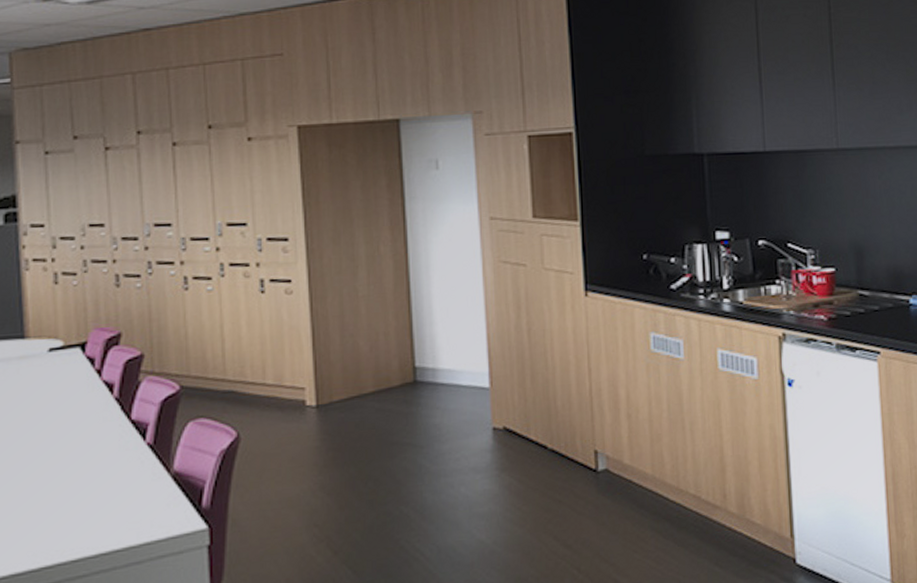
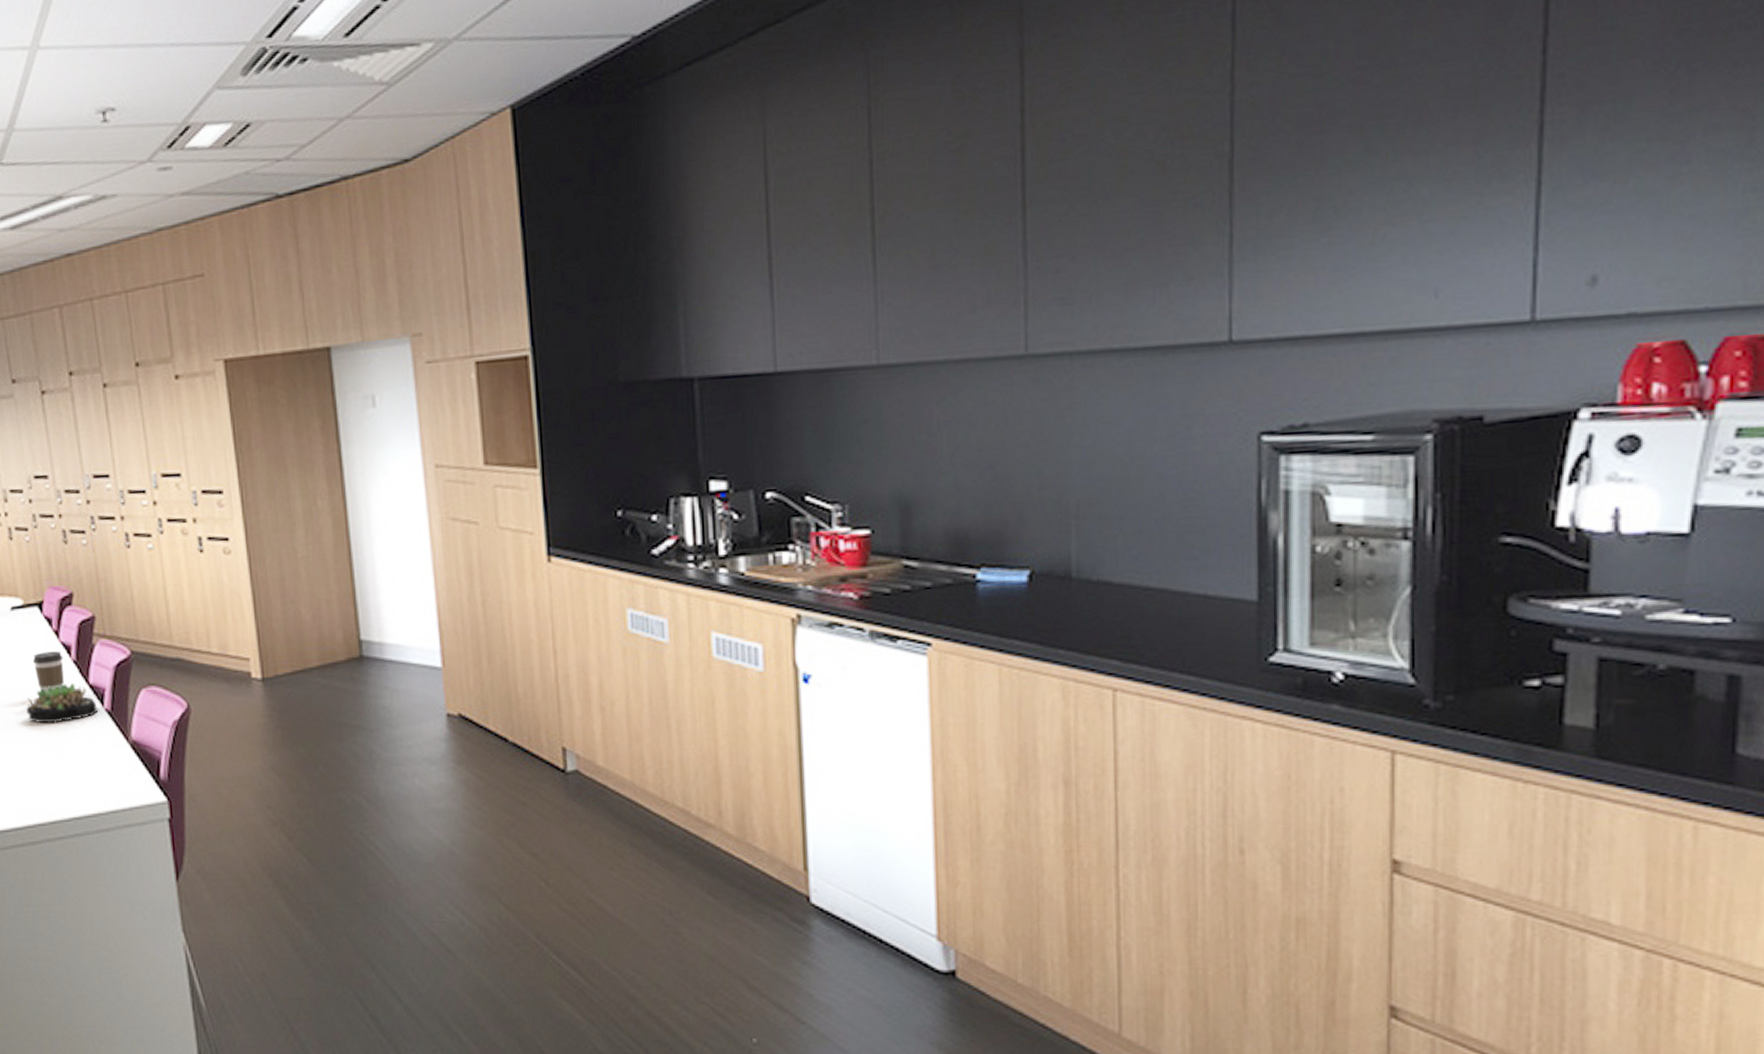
succulent plant: none [56,420,139,461] -> present [26,683,99,724]
coffee cup: none [69,389,104,429] -> present [33,651,64,691]

